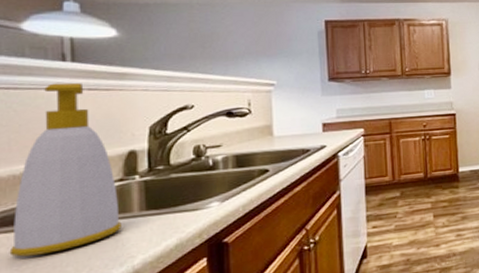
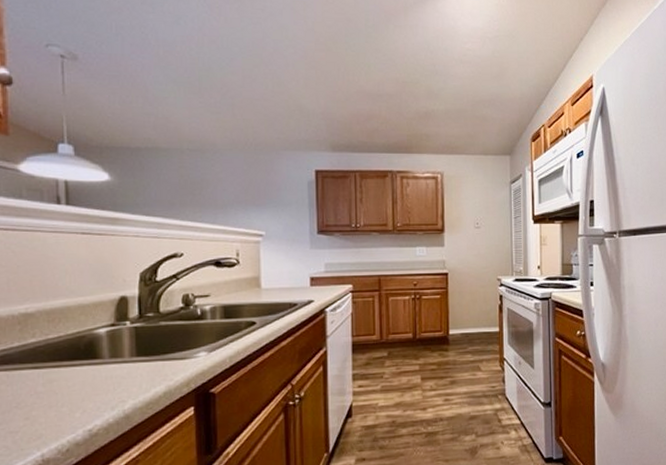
soap bottle: present [9,82,122,257] -> none [9,226,113,395]

